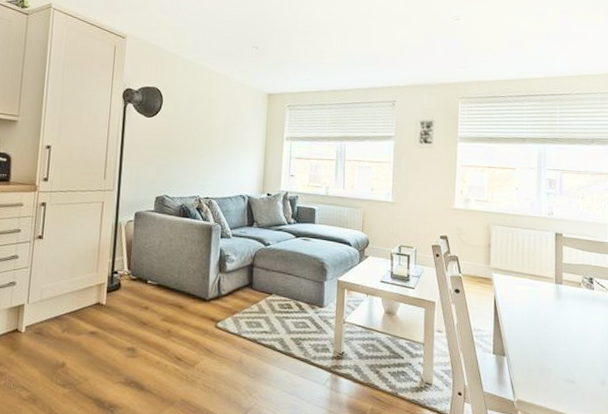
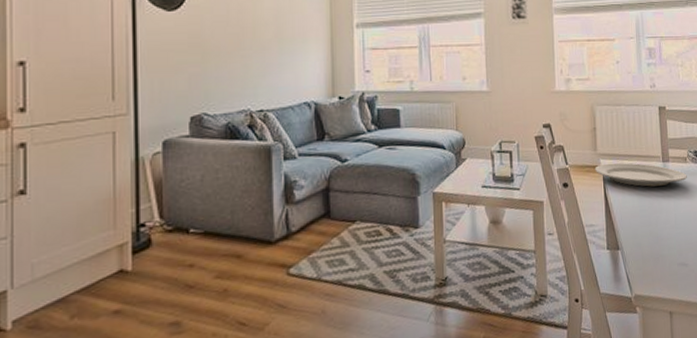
plate: none [486,277,580,305] -> present [594,162,687,187]

